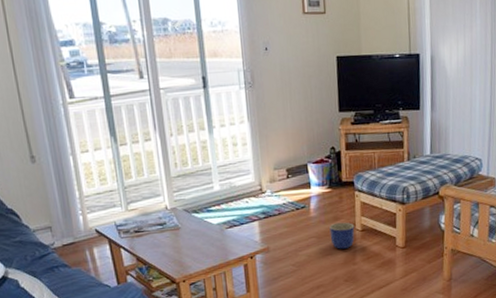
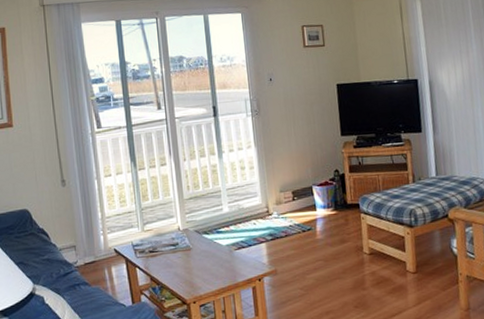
planter: present [329,222,355,249] -> none [336,245,363,273]

